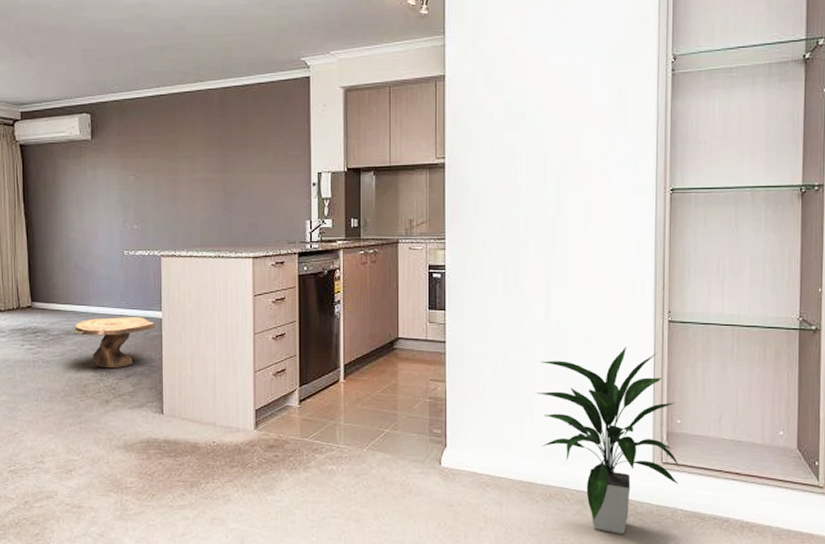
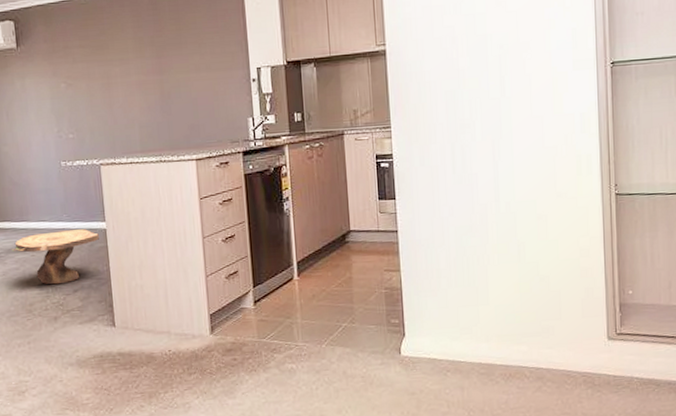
indoor plant: present [535,346,680,534] -> none [489,222,633,407]

